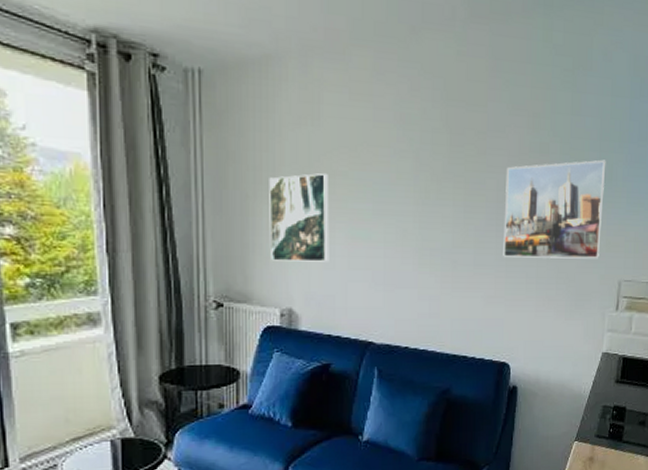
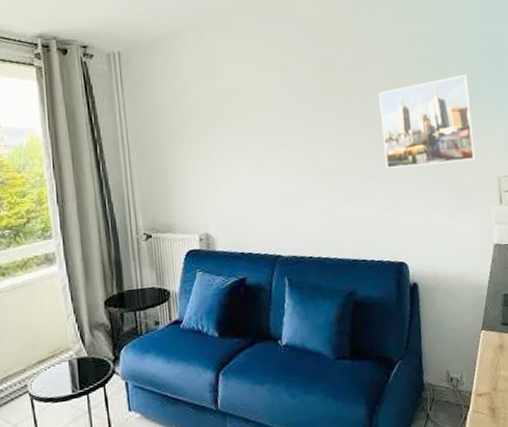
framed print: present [269,173,329,262] -> none [180,119,236,195]

